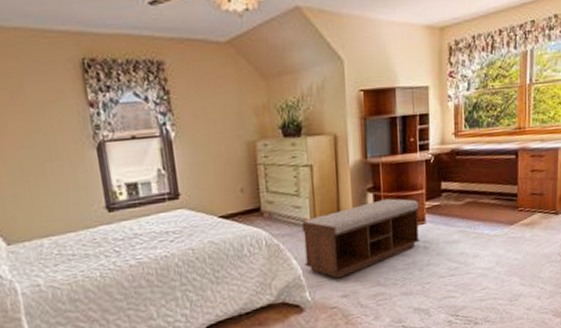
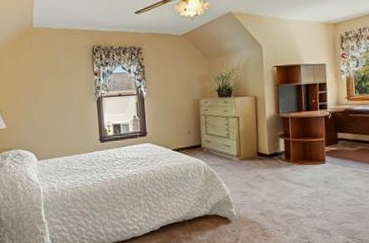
bench: present [301,198,420,279] -> none [230,143,321,200]

